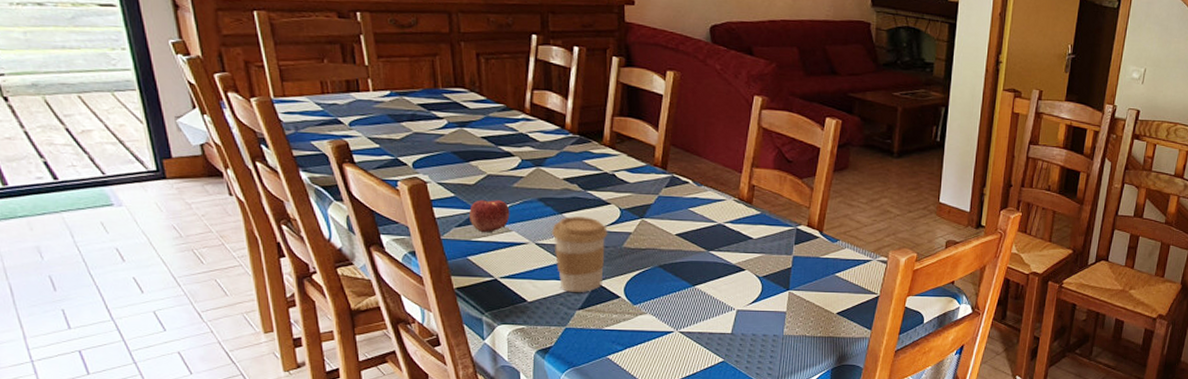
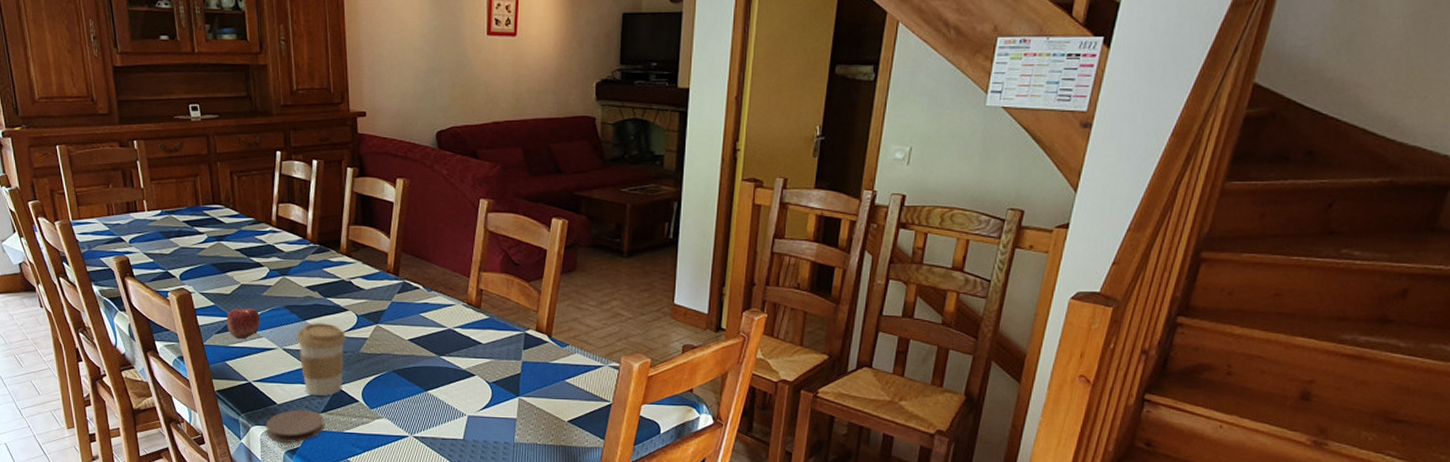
coaster: none [514,307,581,341] -> present [266,409,324,442]

